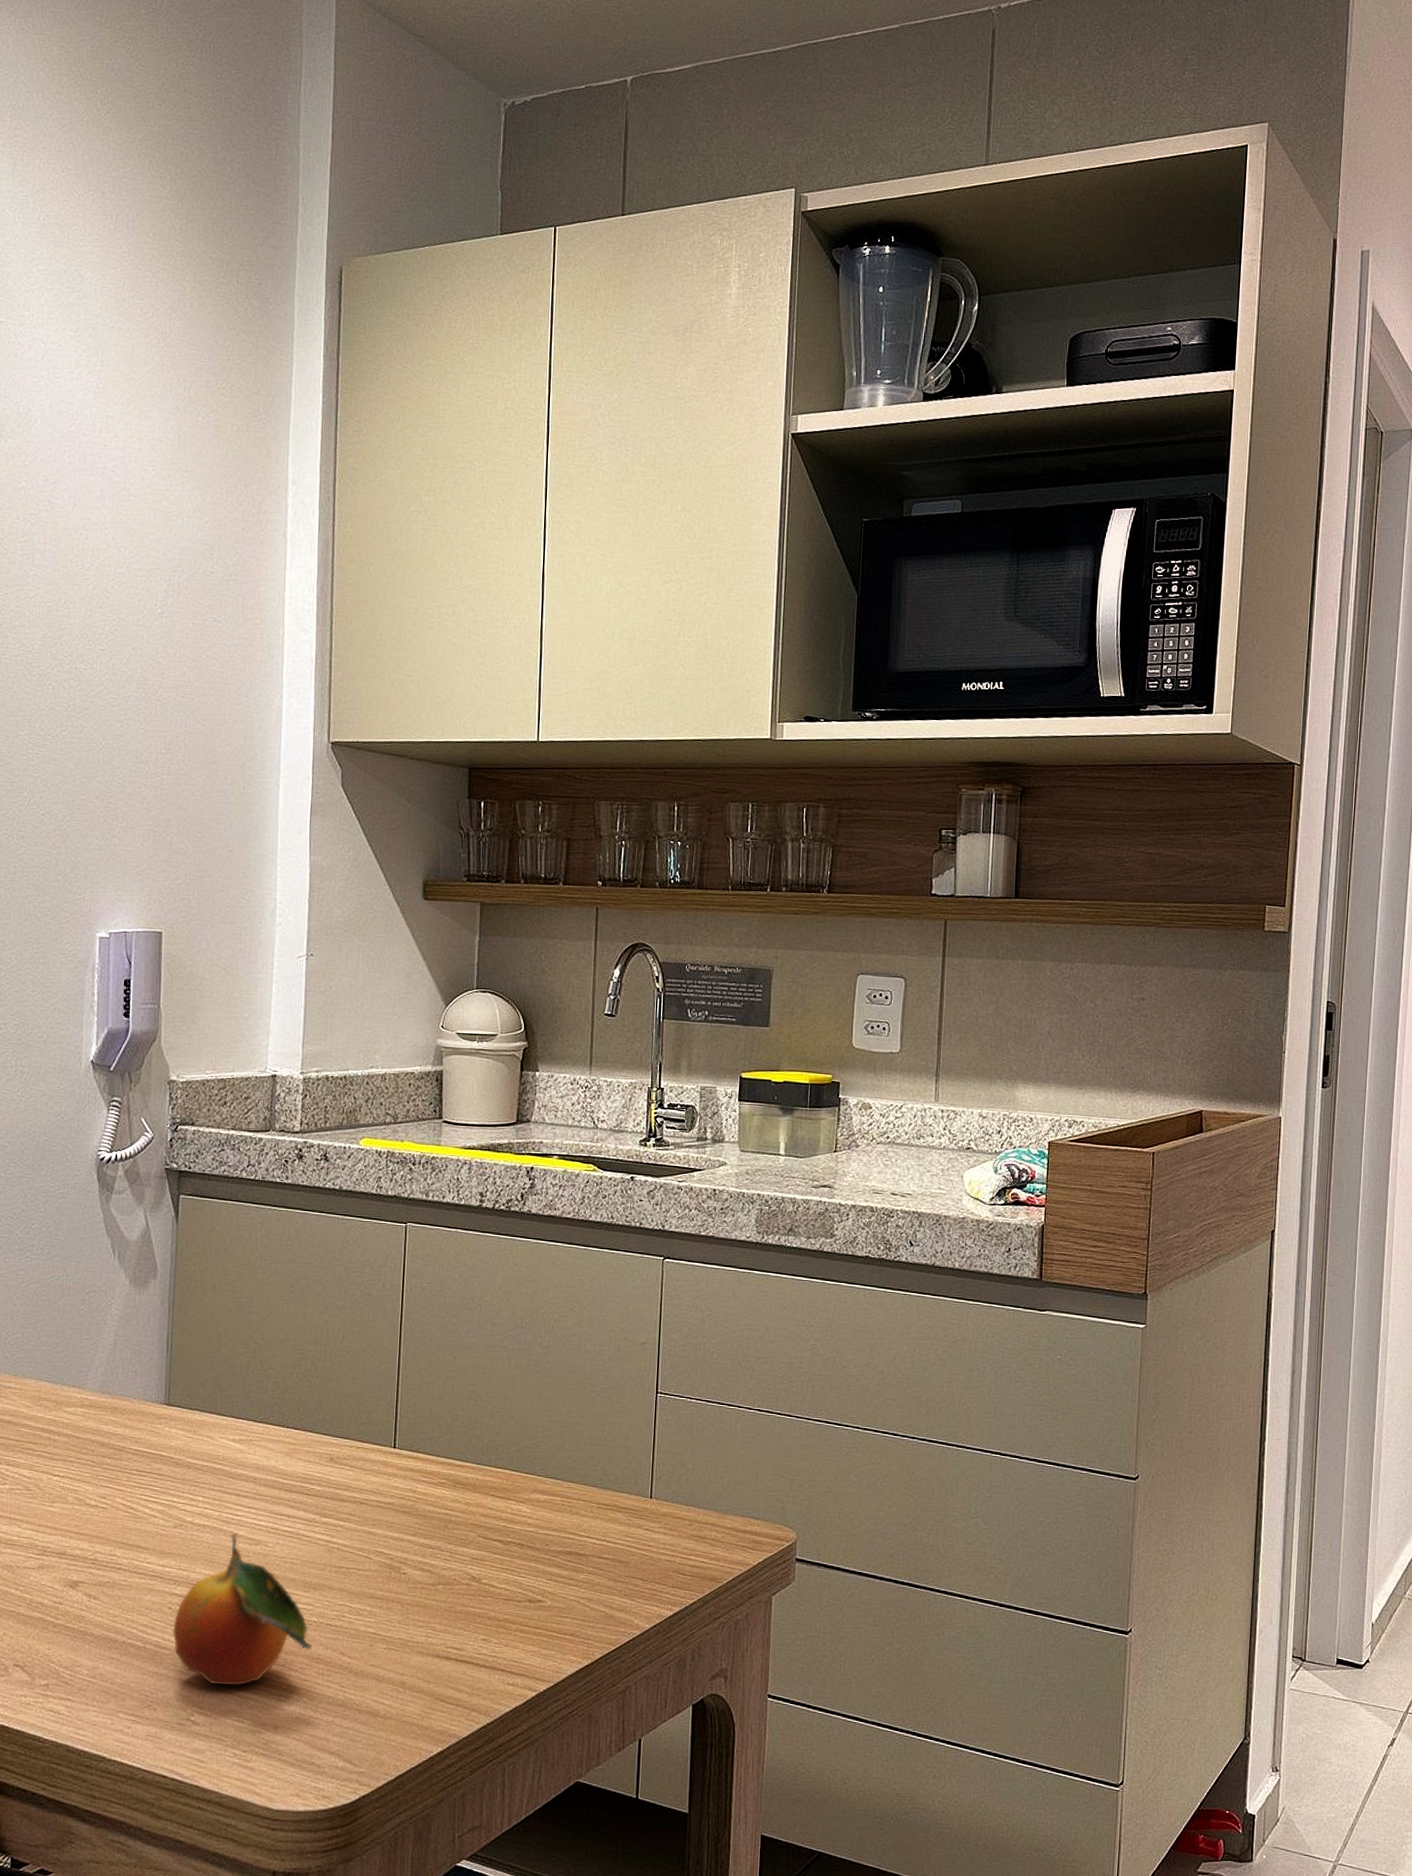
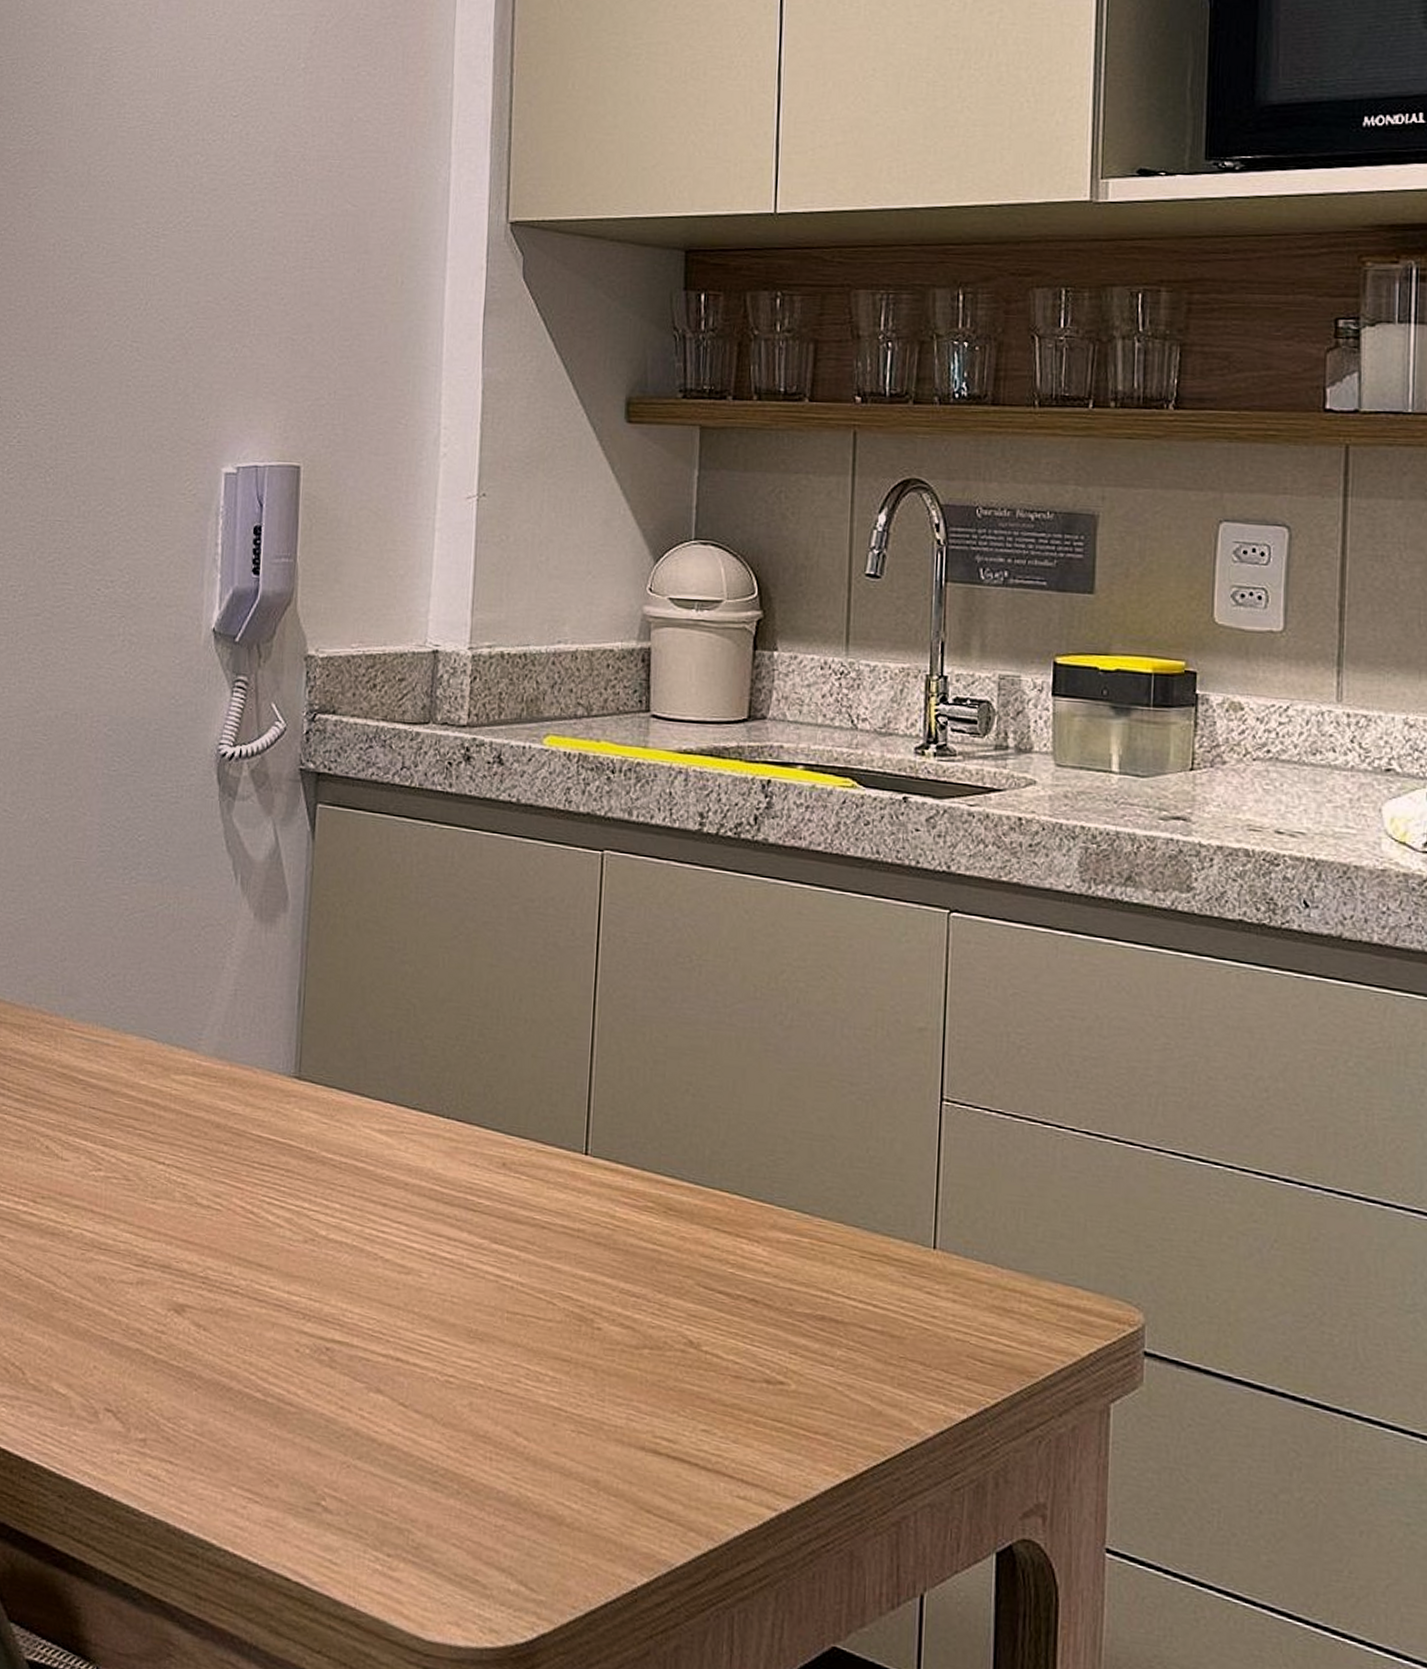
fruit: present [172,1532,313,1686] -> none [300,1255,478,1465]

